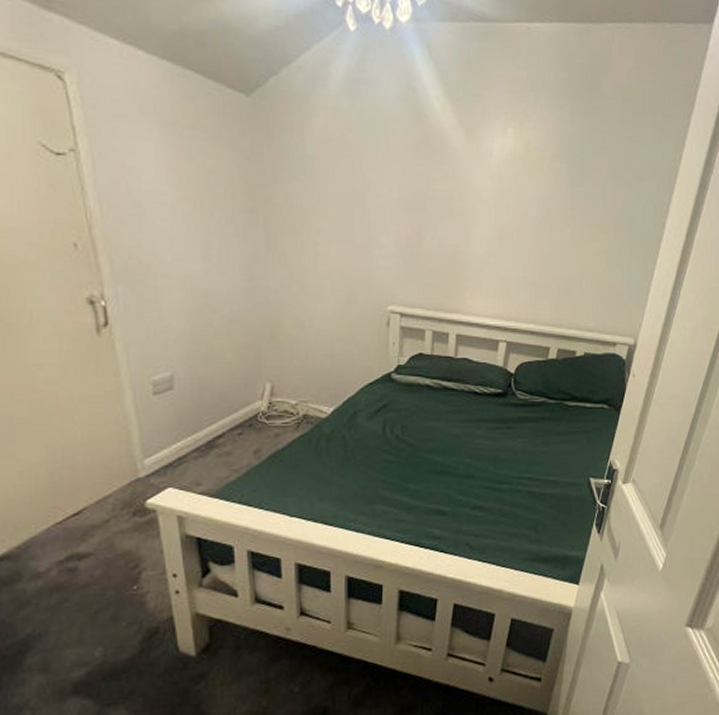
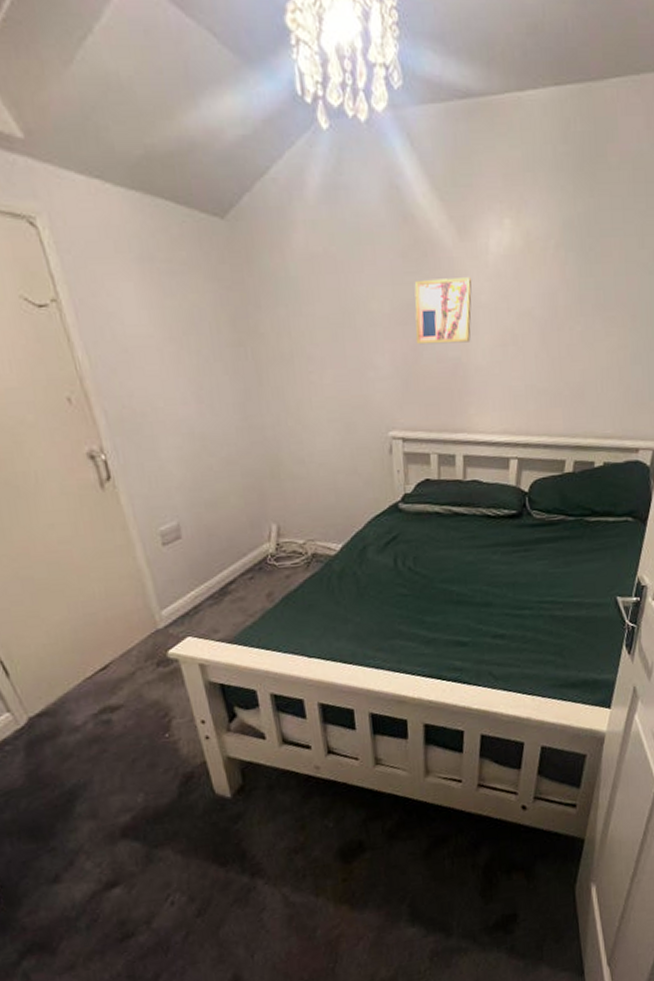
wall art: none [420,172,475,232] -> present [414,278,472,345]

